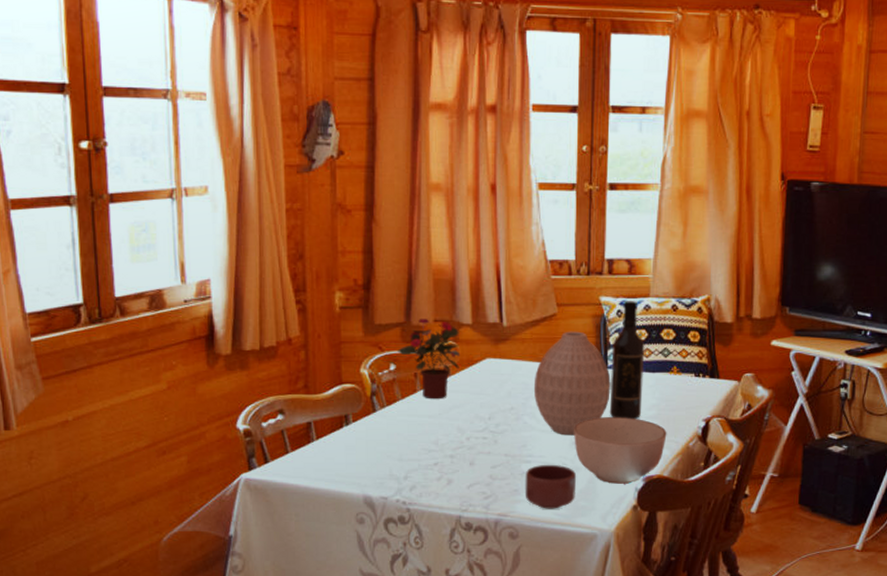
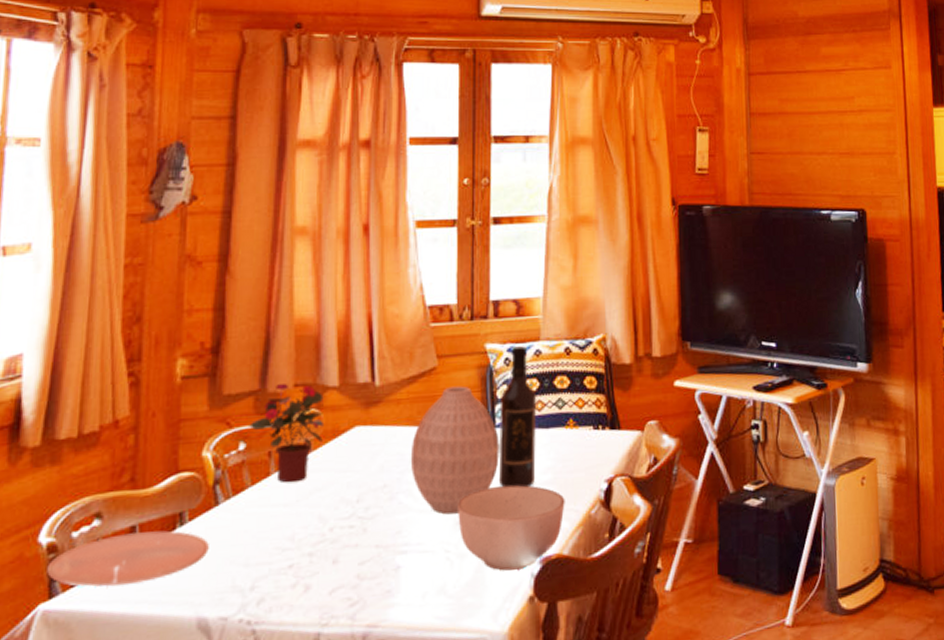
plate: none [245,427,370,466] -> present [47,530,209,588]
mug: present [524,464,577,509] -> none [399,552,462,613]

